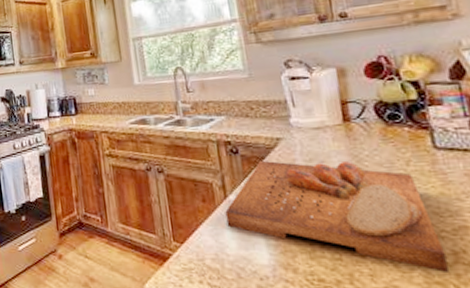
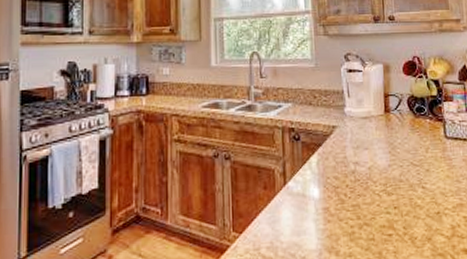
cutting board: present [225,160,449,272] -> none [283,147,448,245]

